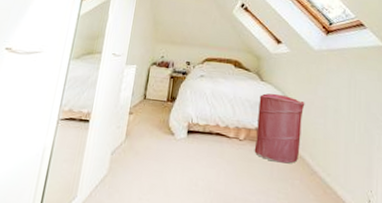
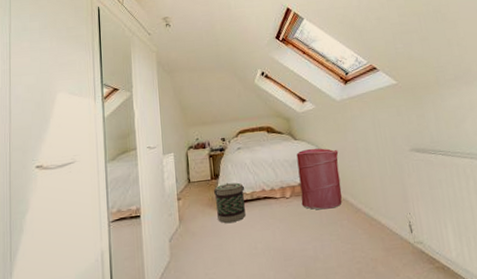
basket: none [164,108,199,152] -> present [214,182,246,223]

